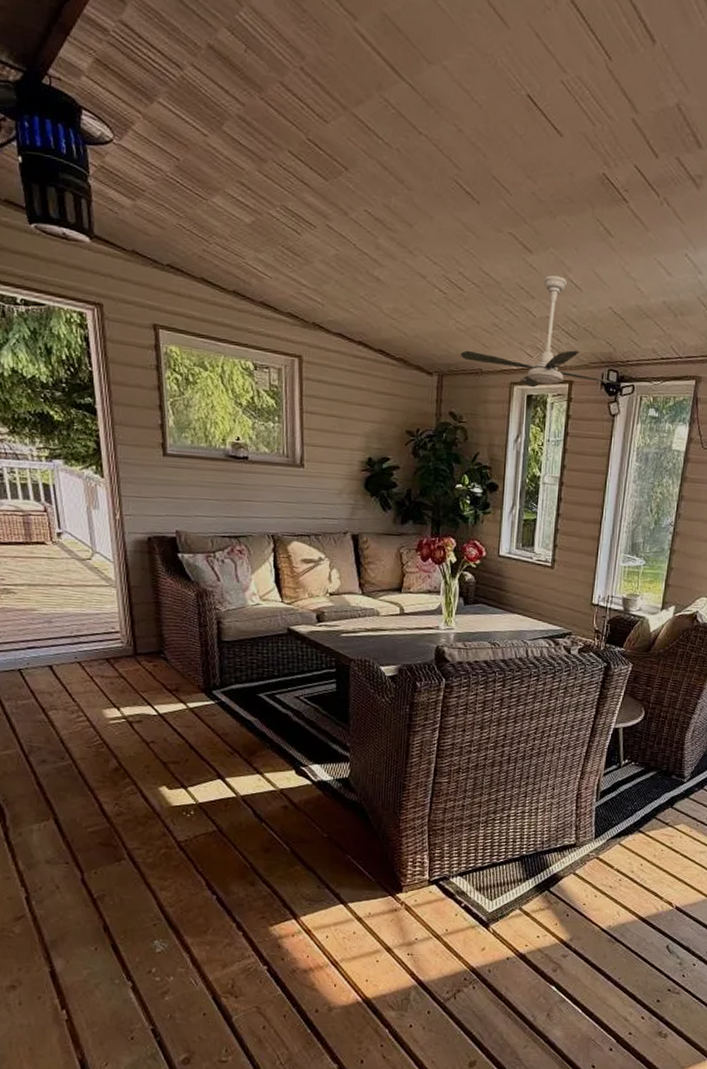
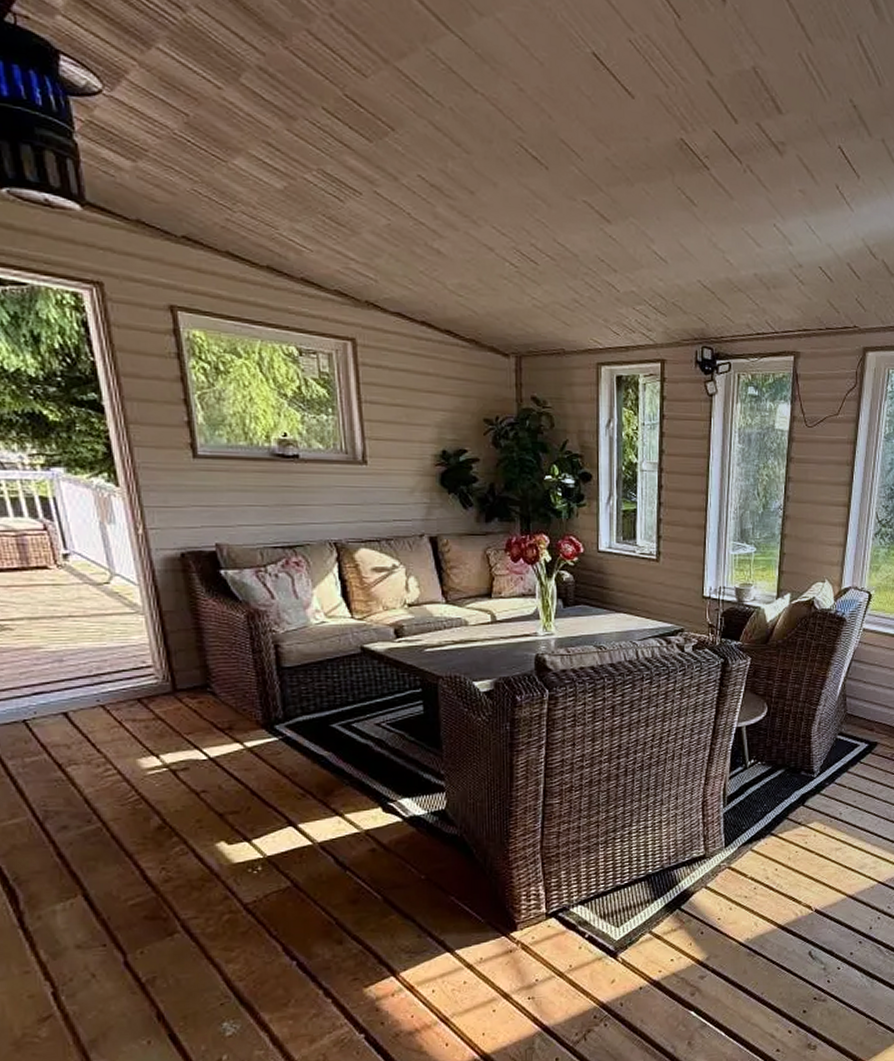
ceiling fan: present [461,275,625,388] -> none [540,246,720,368]

